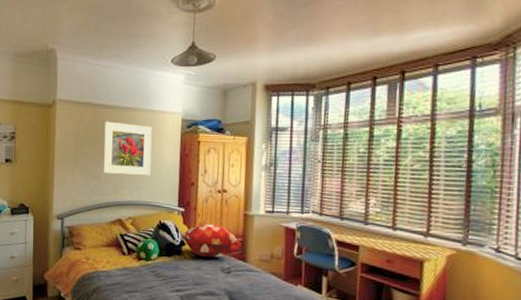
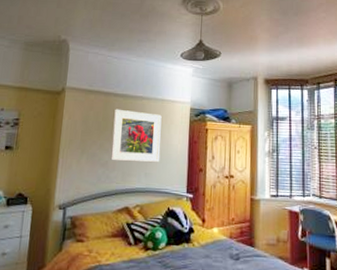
decorative pillow: present [181,223,242,258] -> none [190,209,249,245]

